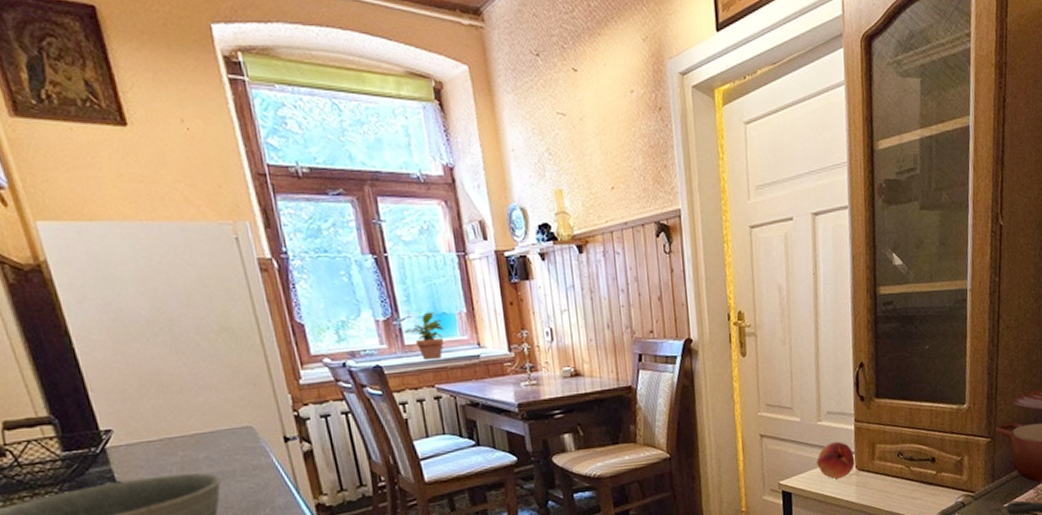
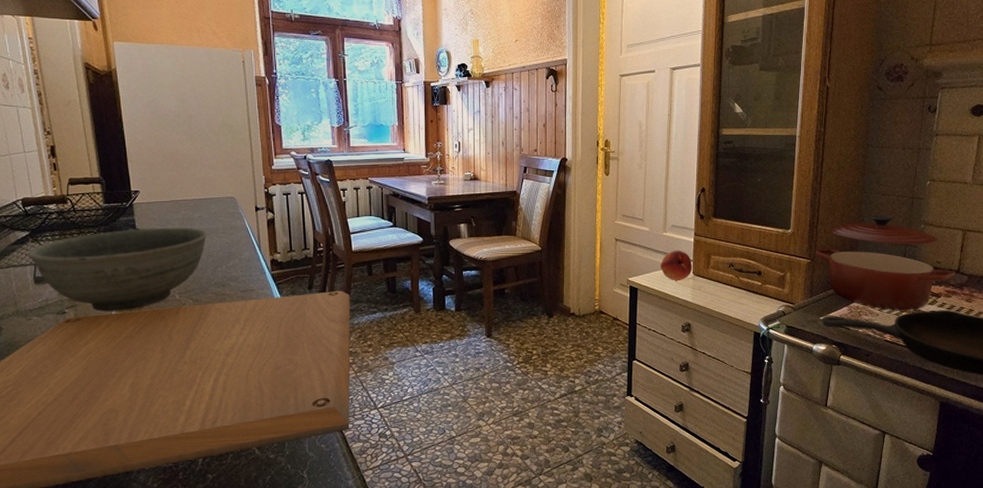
potted plant: present [404,311,444,361] -> none [351,123,380,159]

